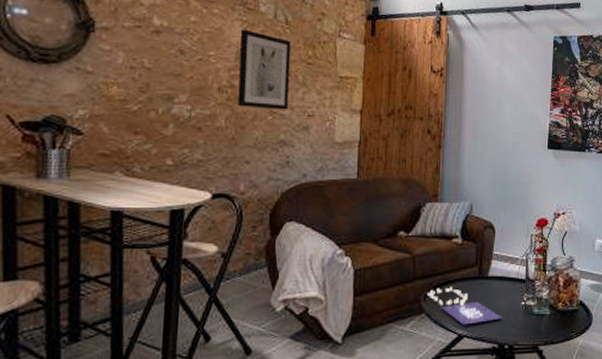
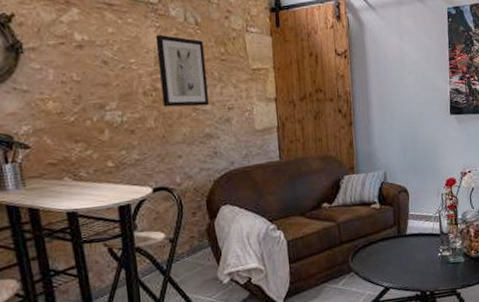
board game: present [427,287,502,325] -> none [354,247,422,279]

